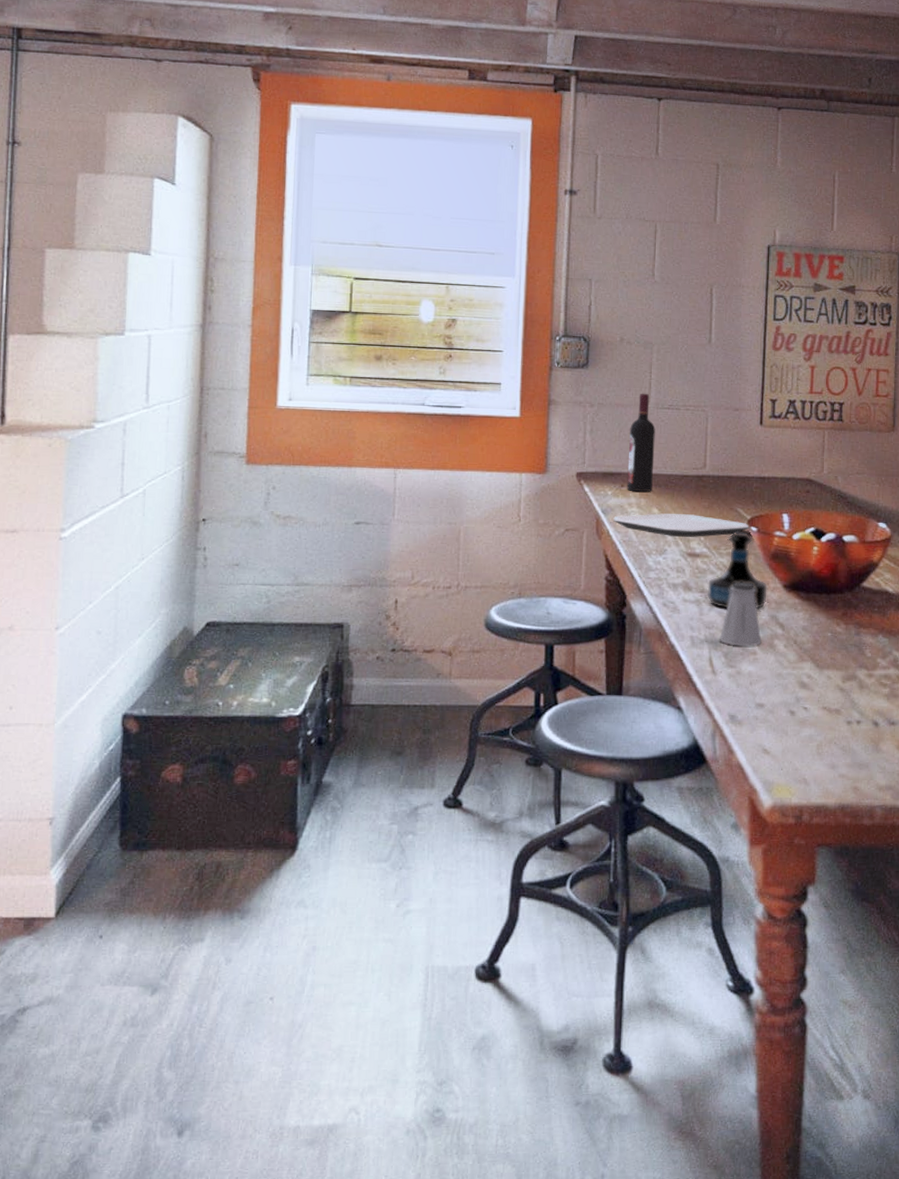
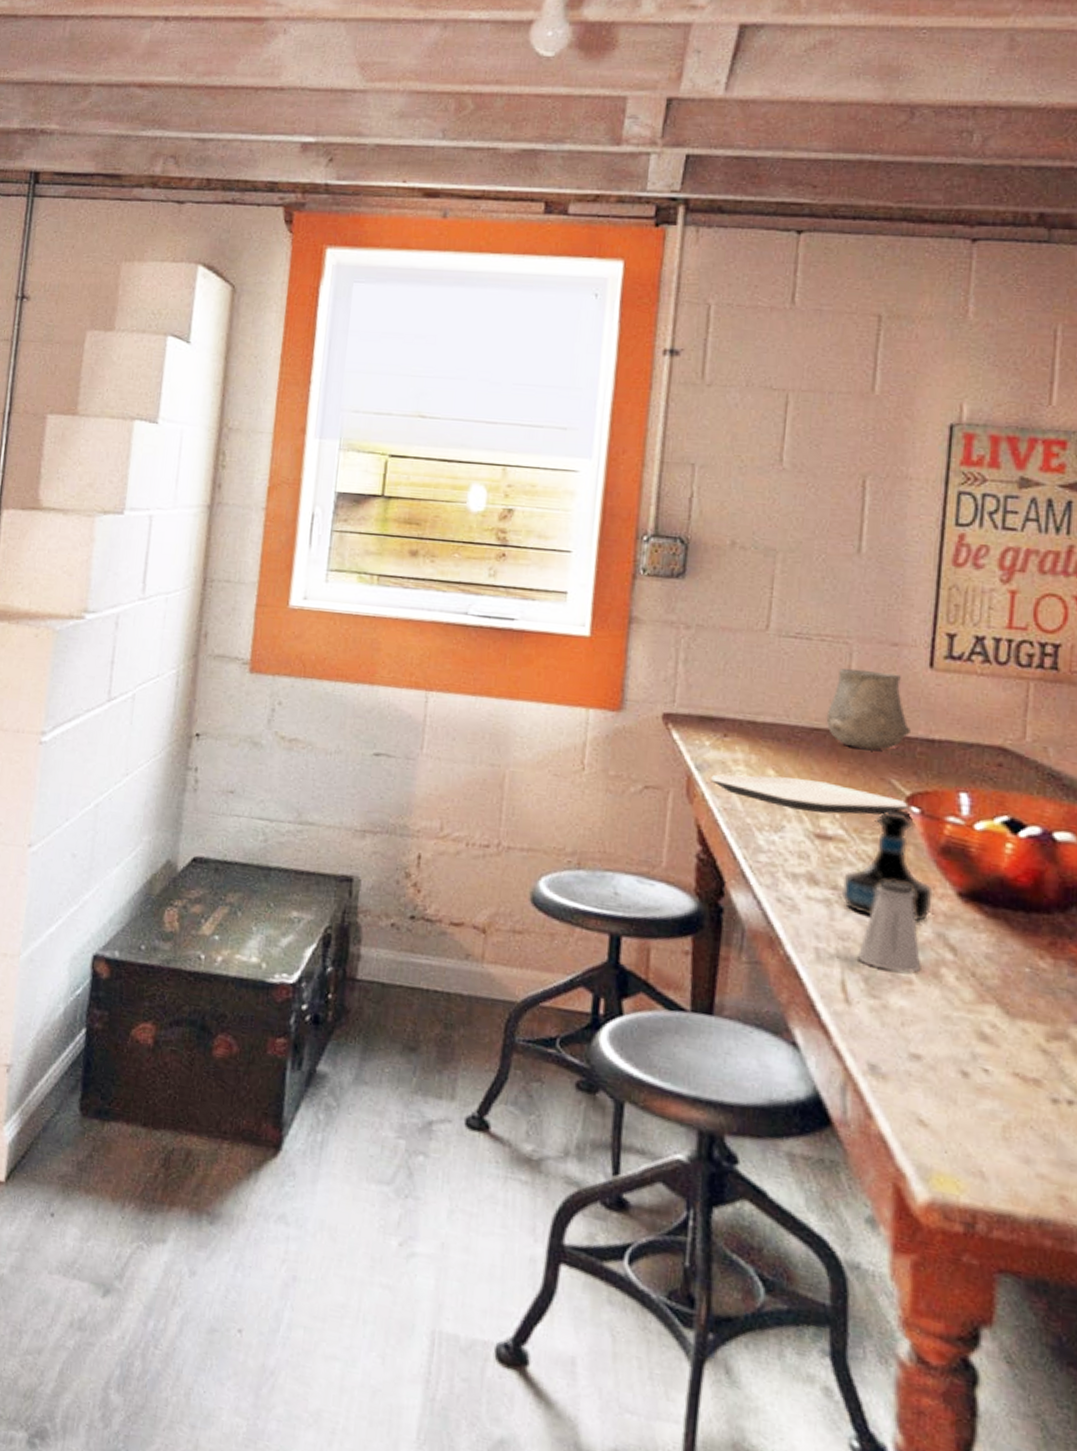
wine bottle: present [627,393,655,492] -> none [731,614,776,747]
ceramic cup: none [692,429,750,488] -> present [826,668,912,750]

